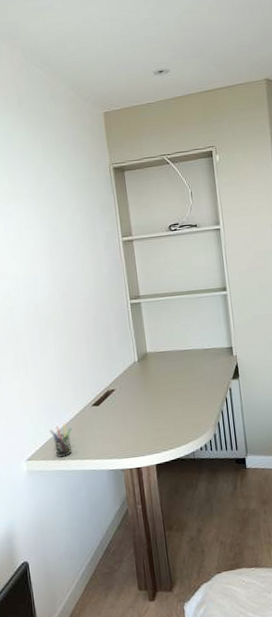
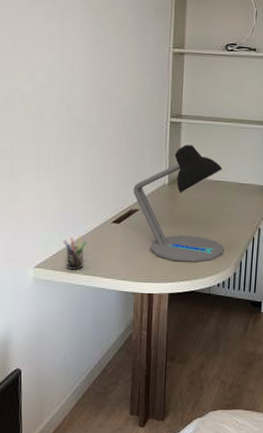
desk lamp: none [106,321,201,433] -> present [133,144,224,262]

